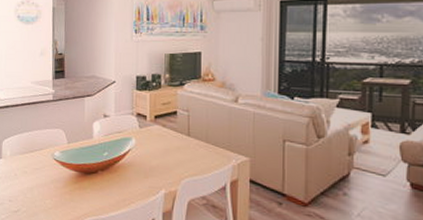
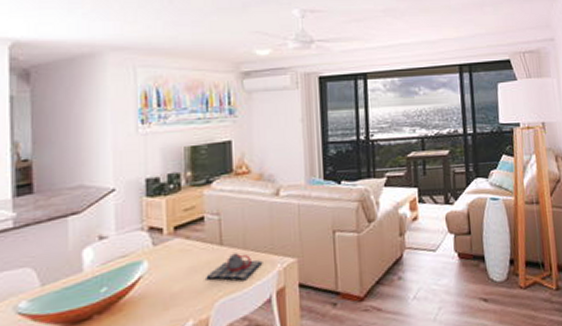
teapot: none [176,144,221,168] -> present [206,253,263,281]

